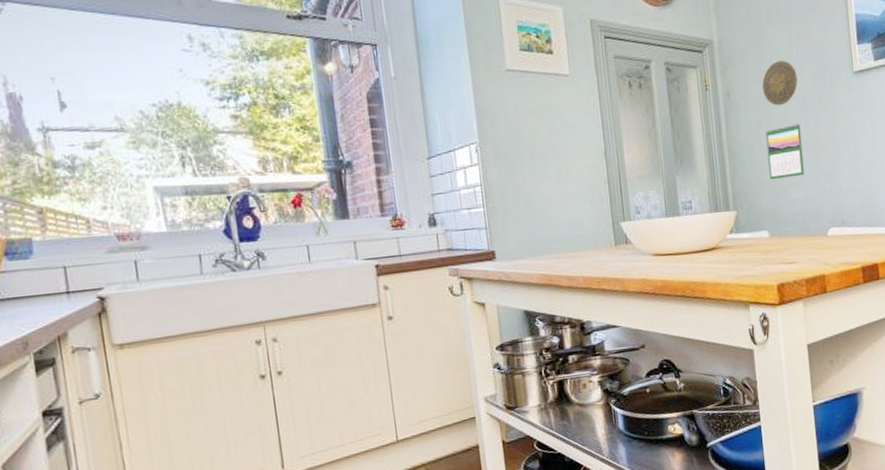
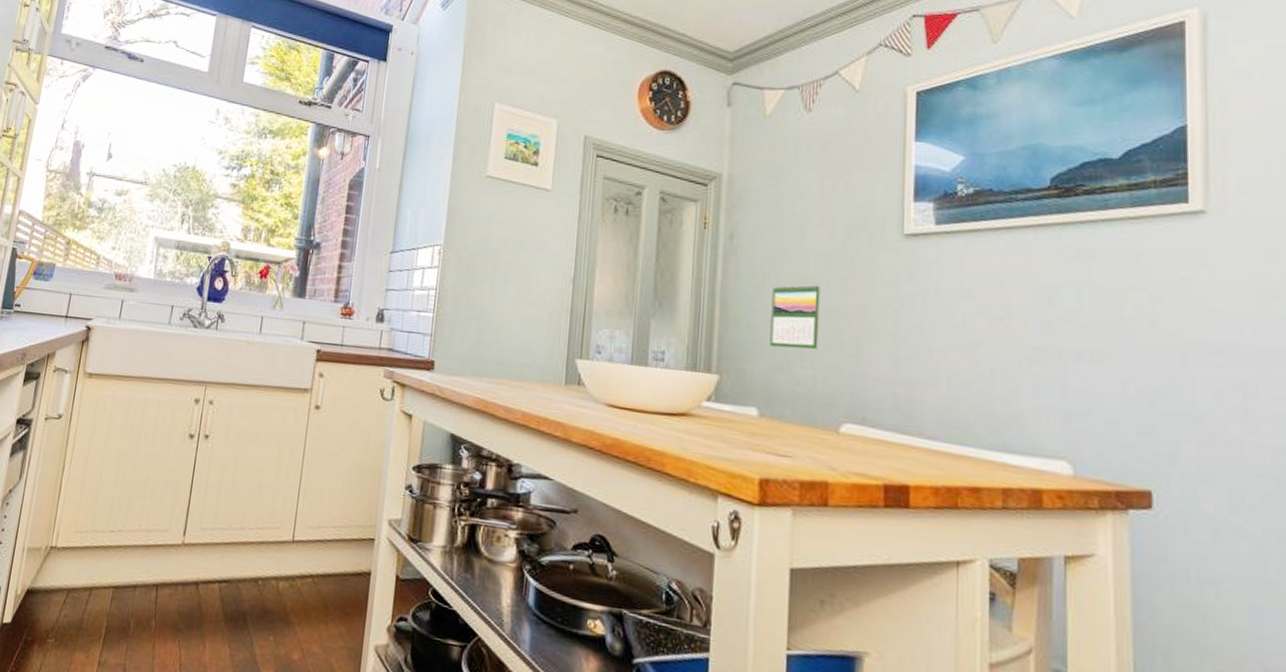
decorative plate: present [762,61,798,106] -> none [776,207,825,260]

